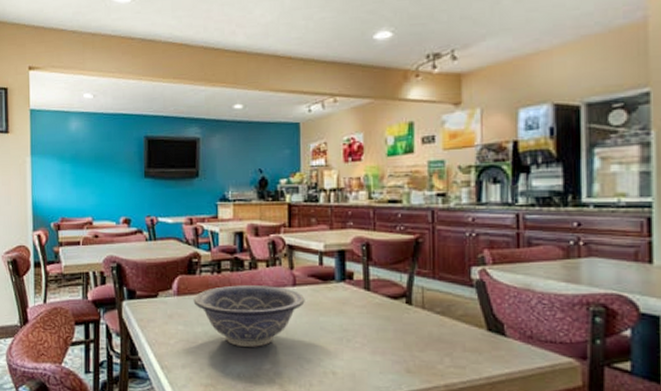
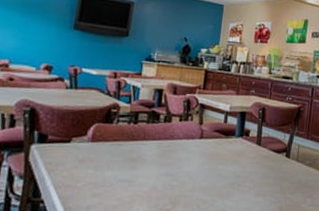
decorative bowl: present [193,285,305,347] -> none [106,135,209,190]

